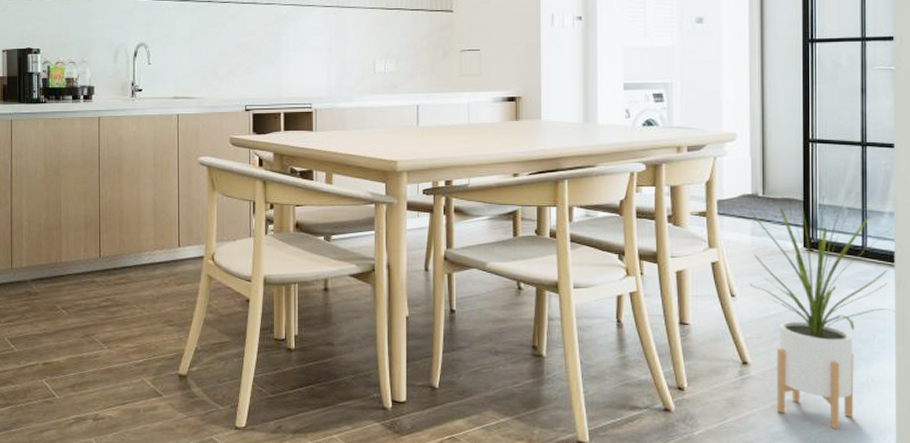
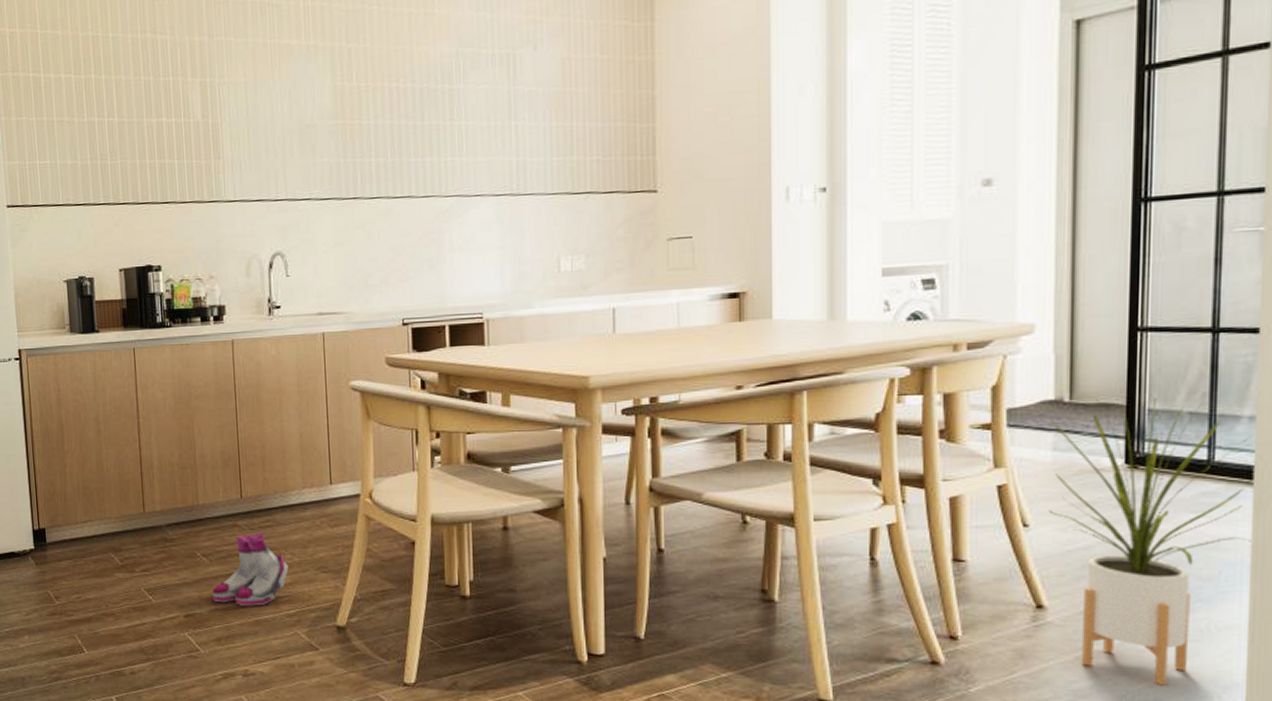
boots: none [68,289,139,356] -> present [211,533,289,606]

